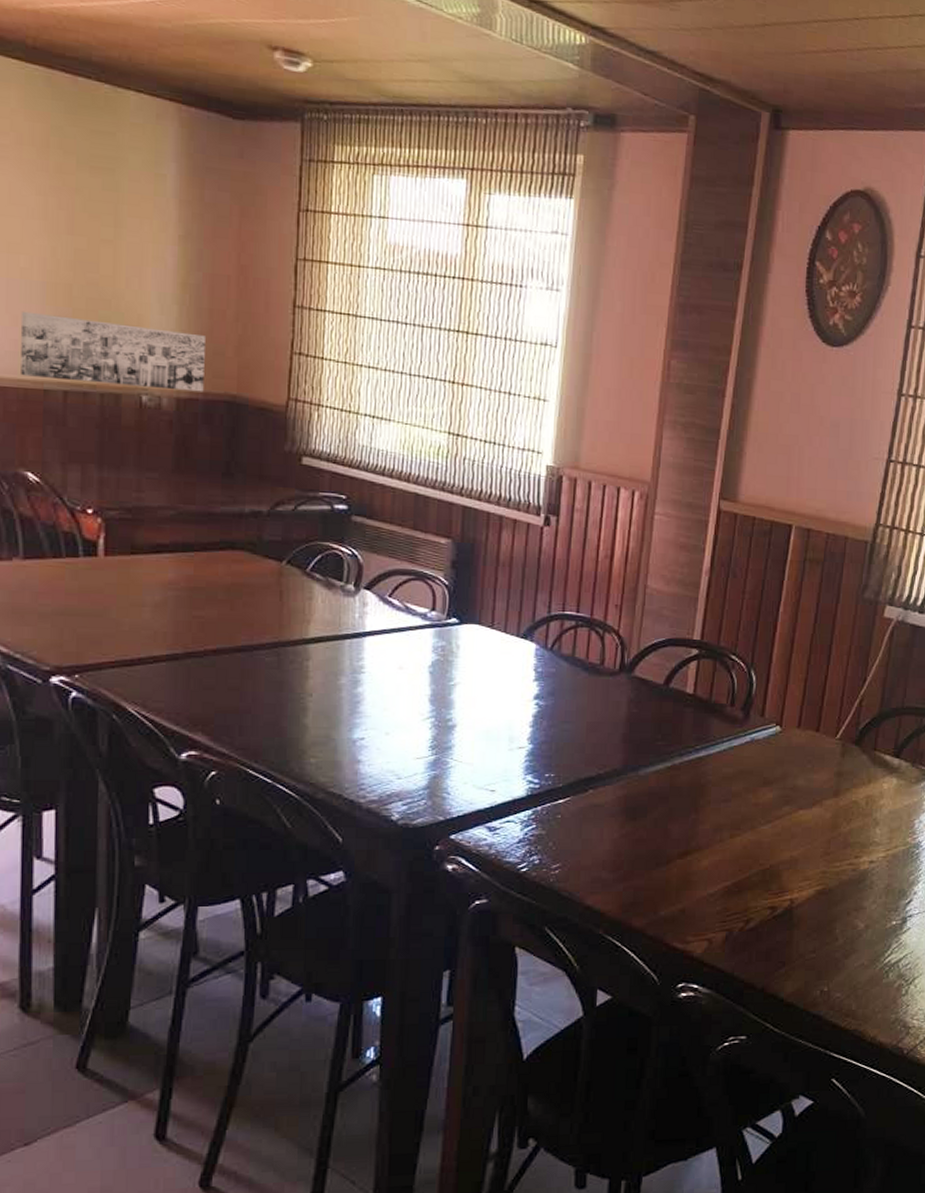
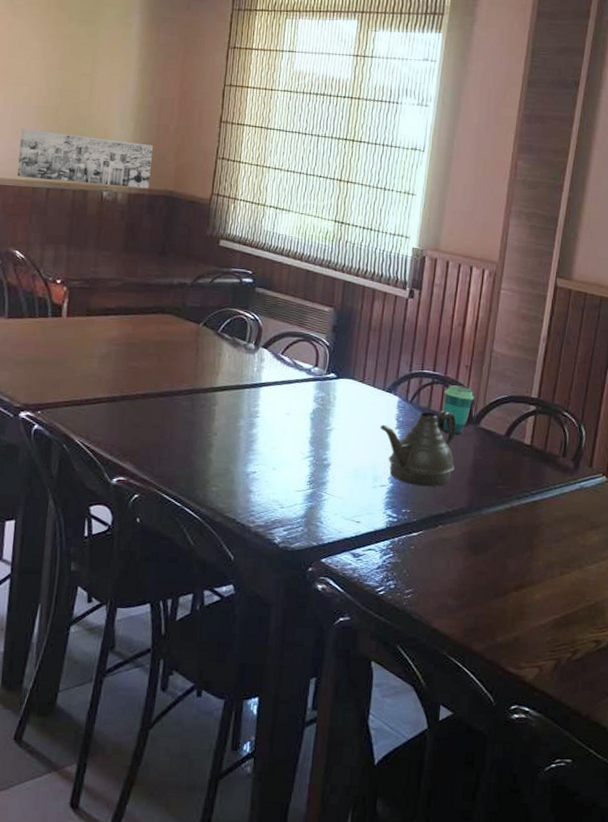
teapot: none [515,657,607,745] -> present [380,410,456,486]
cup: none [589,628,626,686] -> present [442,385,474,435]

